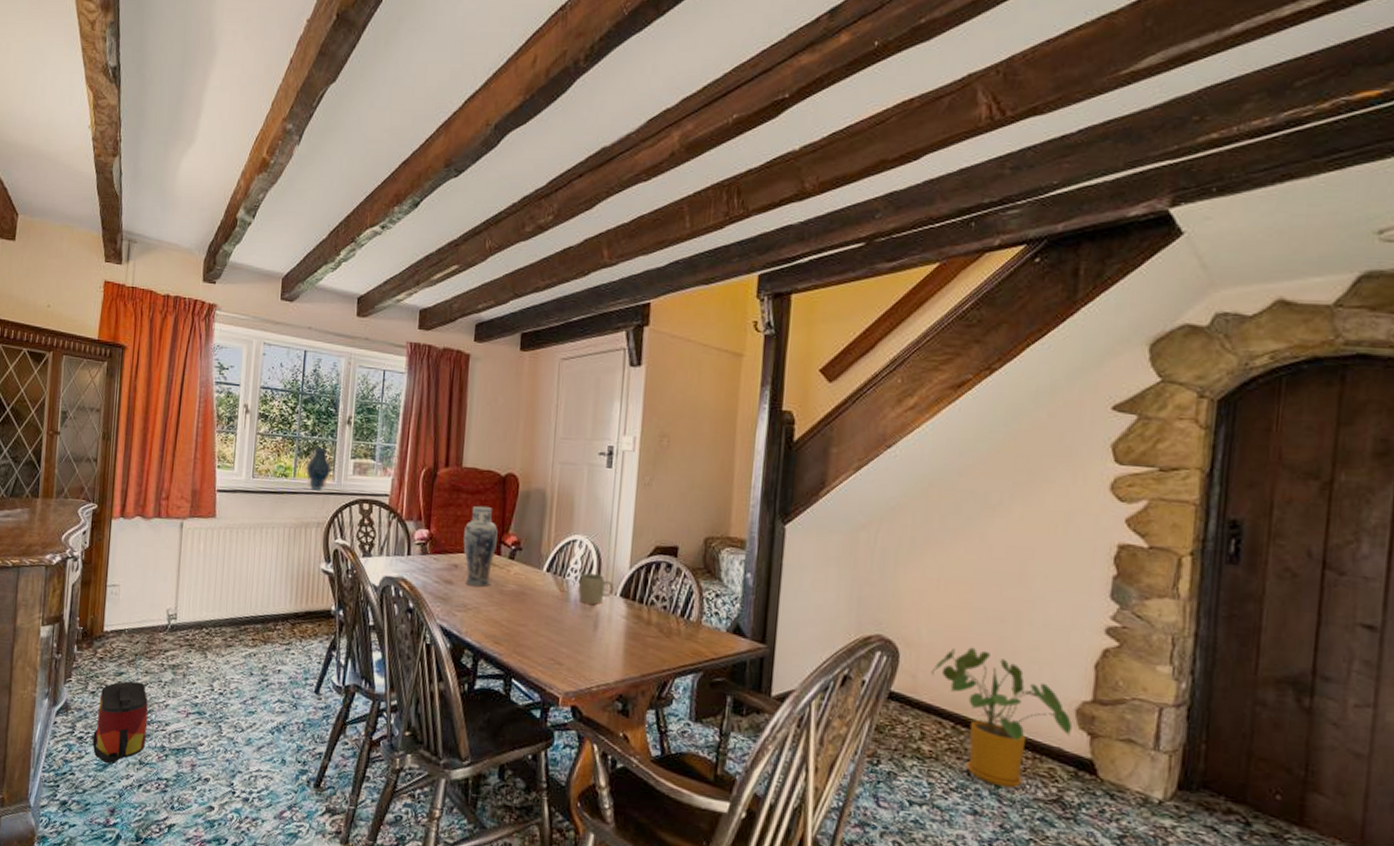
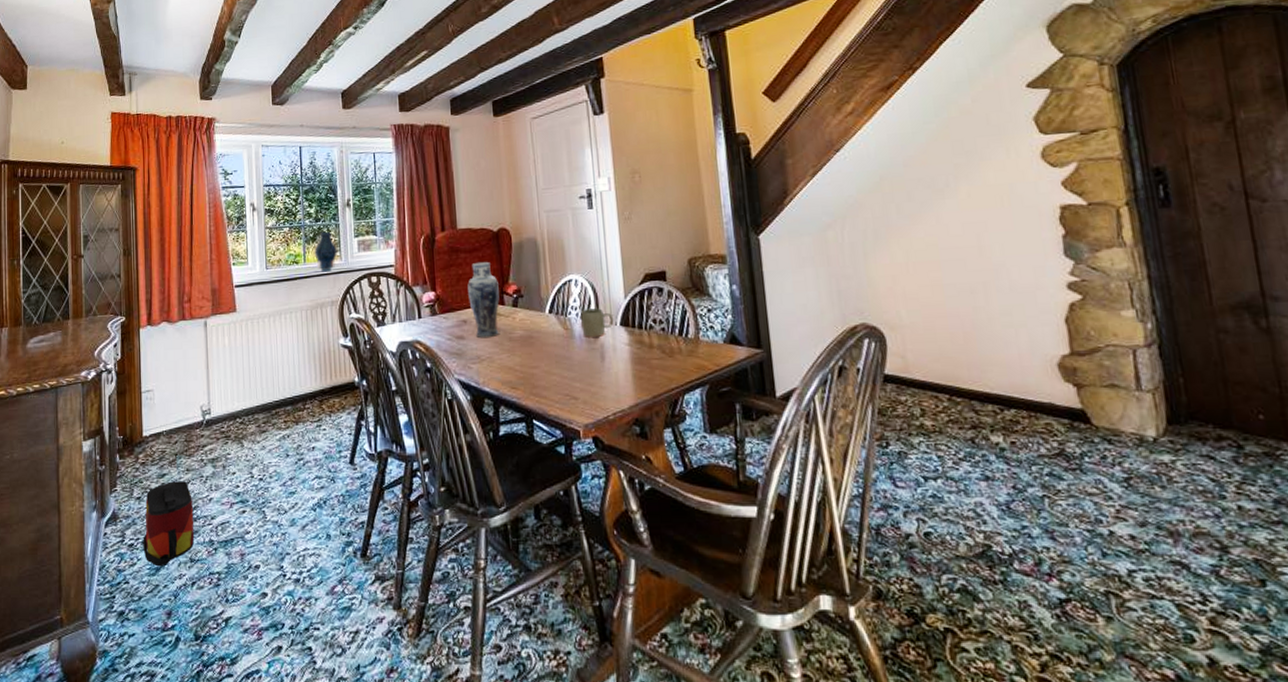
house plant: present [931,647,1073,788] -> none [917,321,1059,449]

